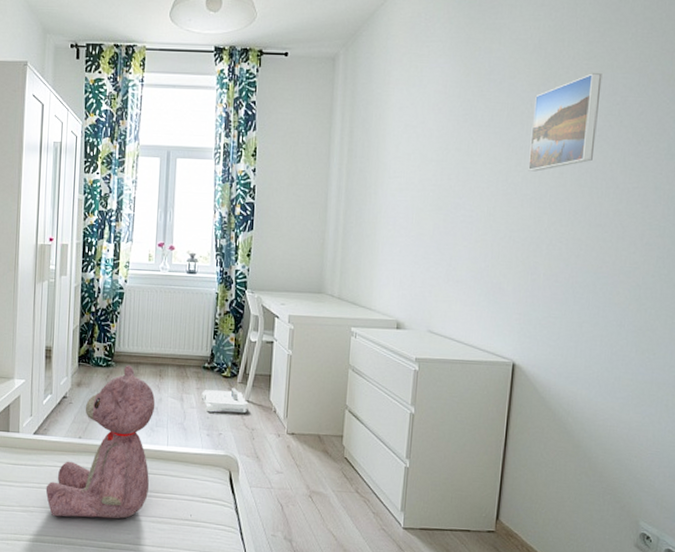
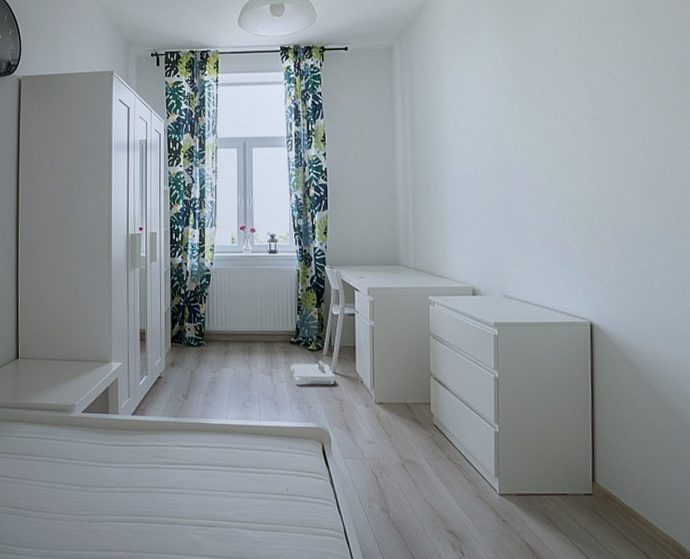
teddy bear: present [45,364,155,519] -> none [145,343,246,497]
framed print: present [528,73,603,172] -> none [581,46,644,139]

